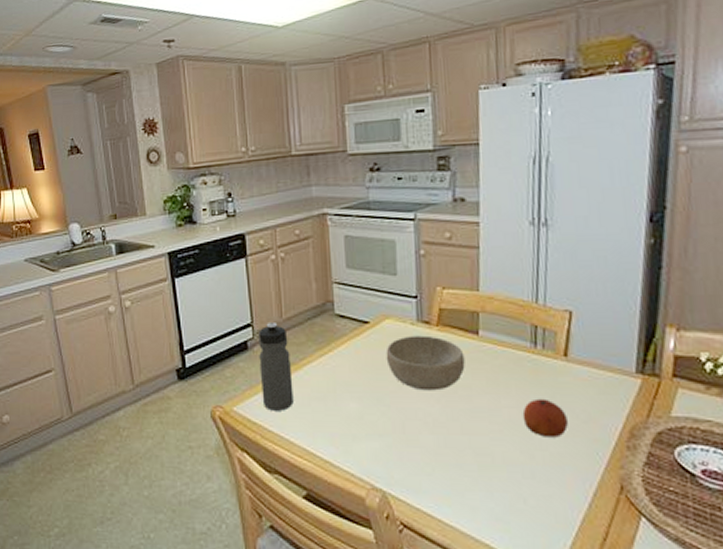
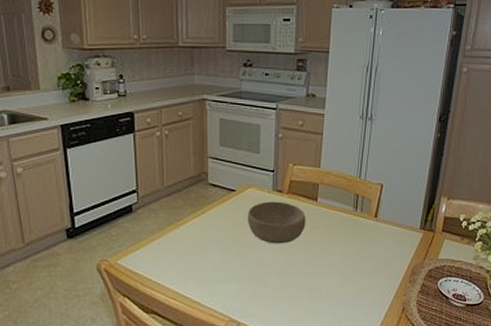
water bottle: present [258,323,294,411] -> none [142,190,170,263]
fruit: present [522,398,568,438] -> none [343,248,373,276]

